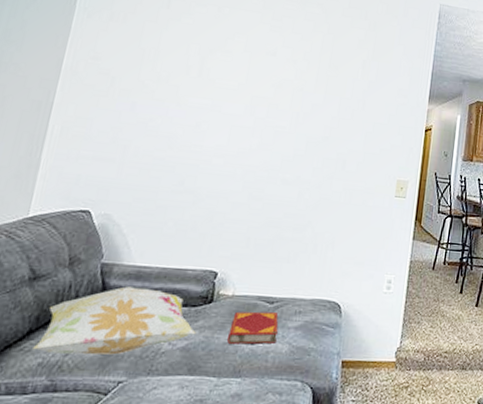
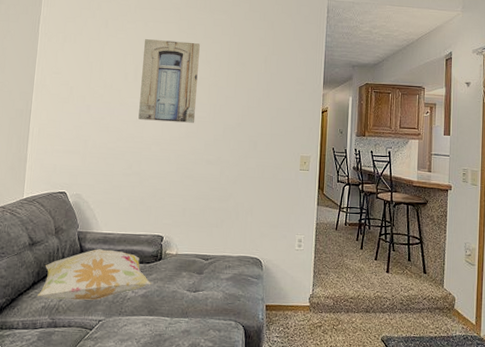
wall art: none [199,27,286,133] -> present [138,39,200,123]
hardback book: present [227,311,279,345] -> none [175,266,213,292]

